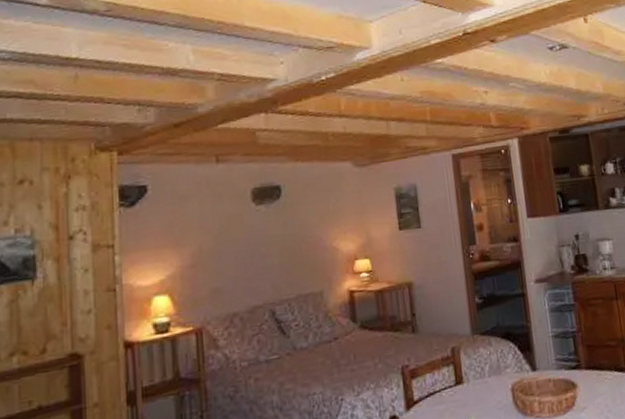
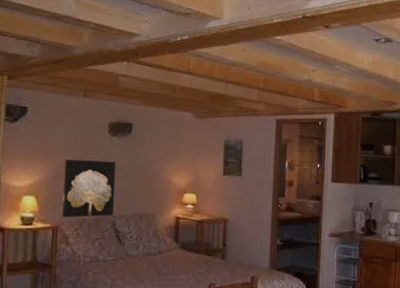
wall art: none [202,235,272,316] -> present [62,159,117,218]

